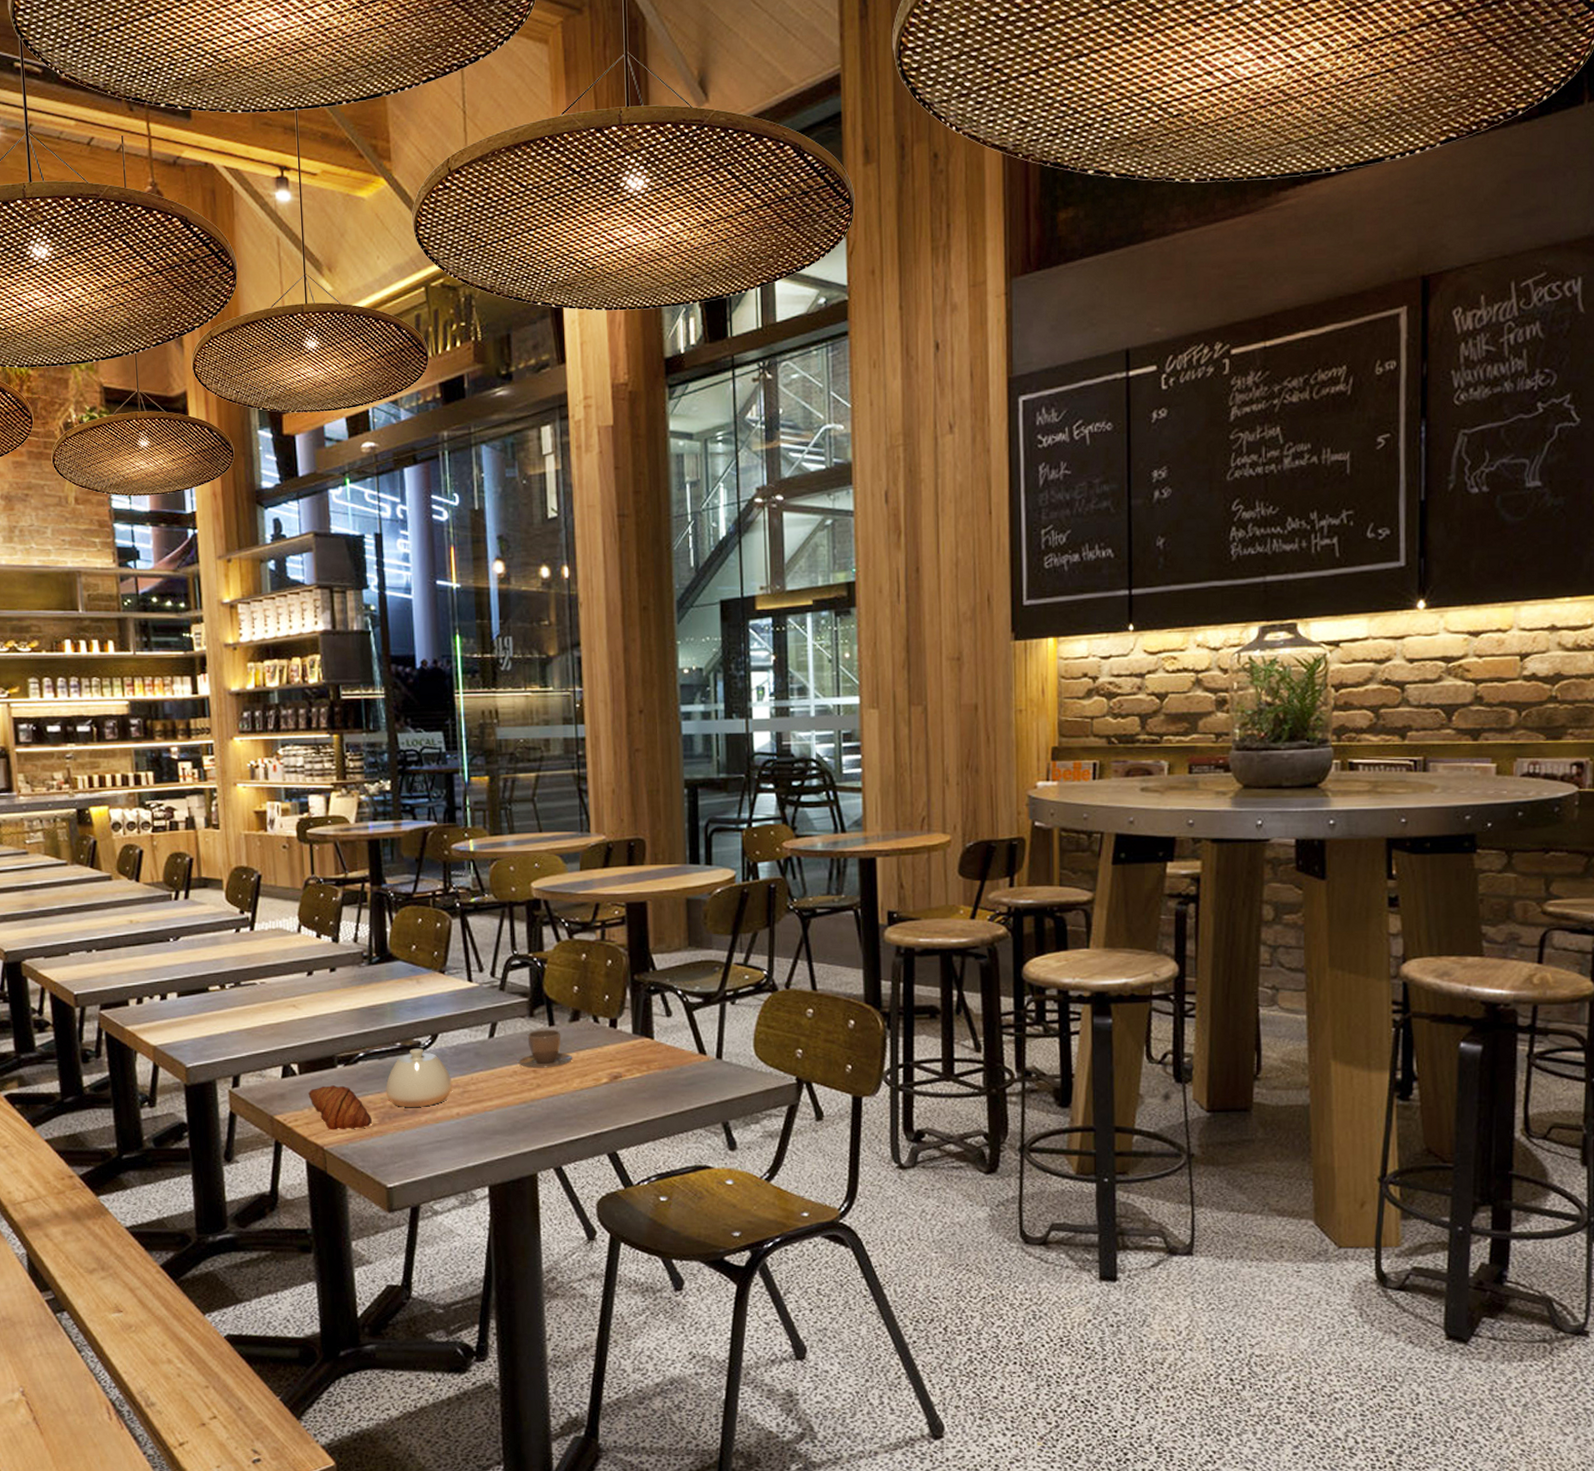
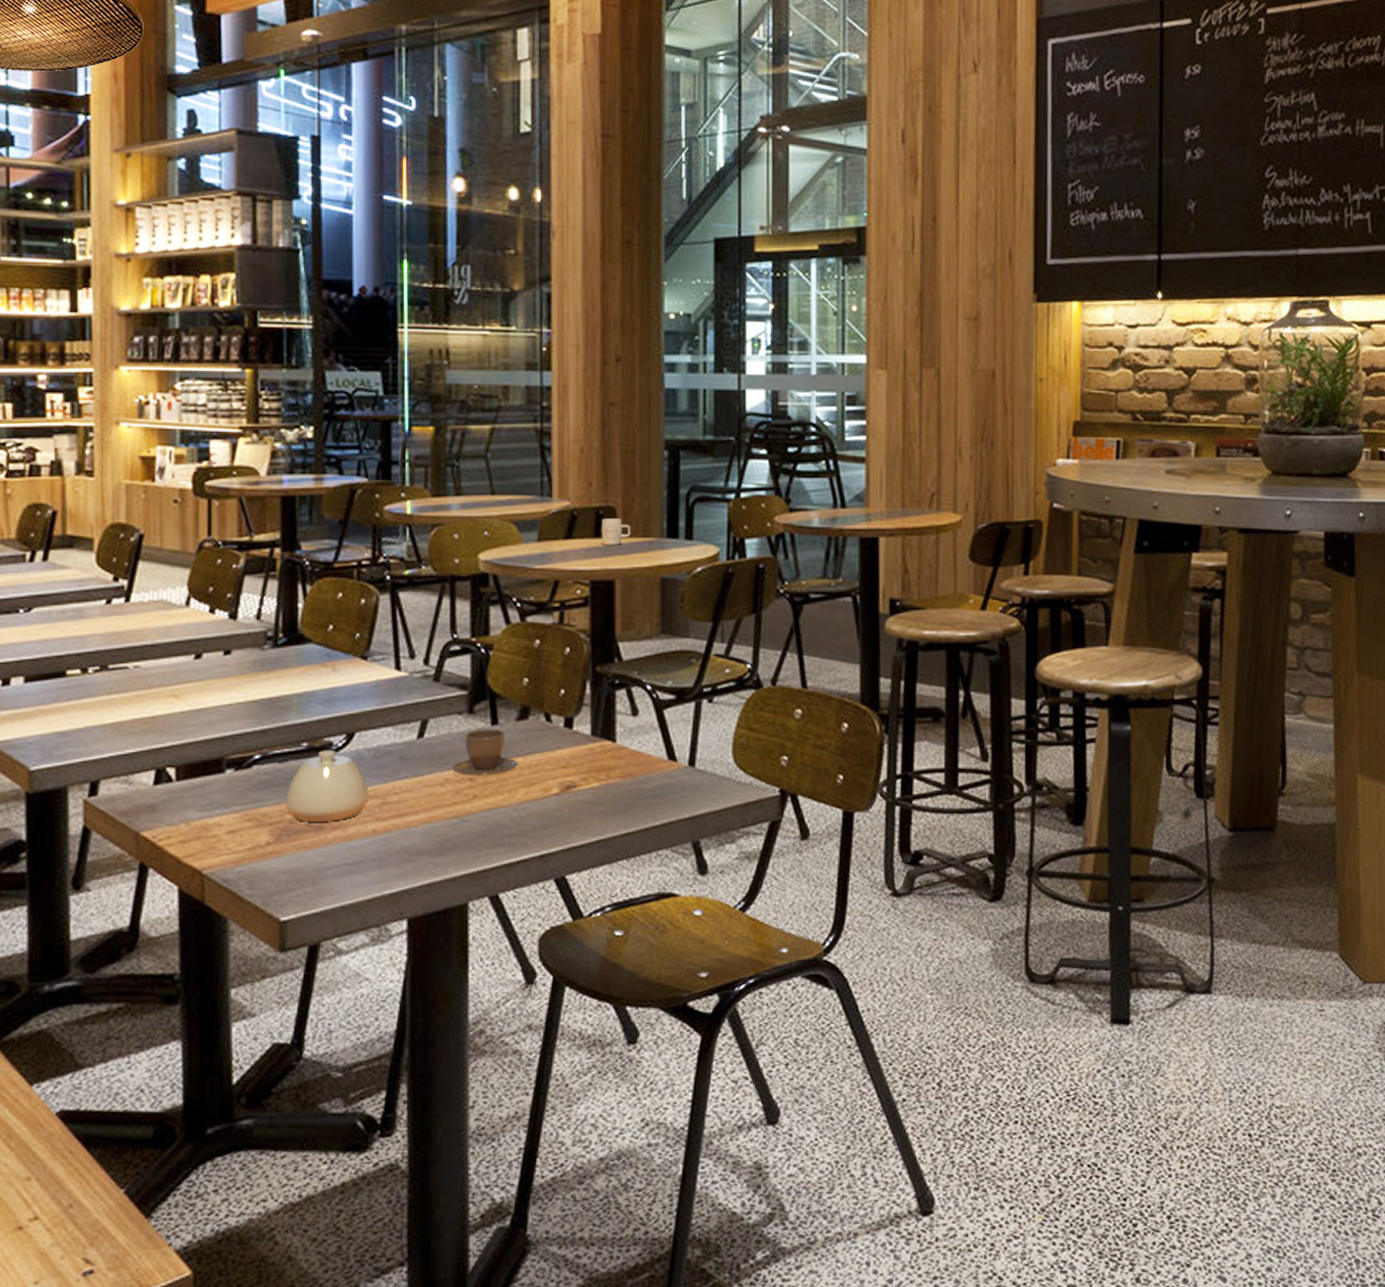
croissant: present [308,1085,372,1130] -> none [186,795,266,850]
mug: none [633,849,659,872] -> present [601,518,631,545]

